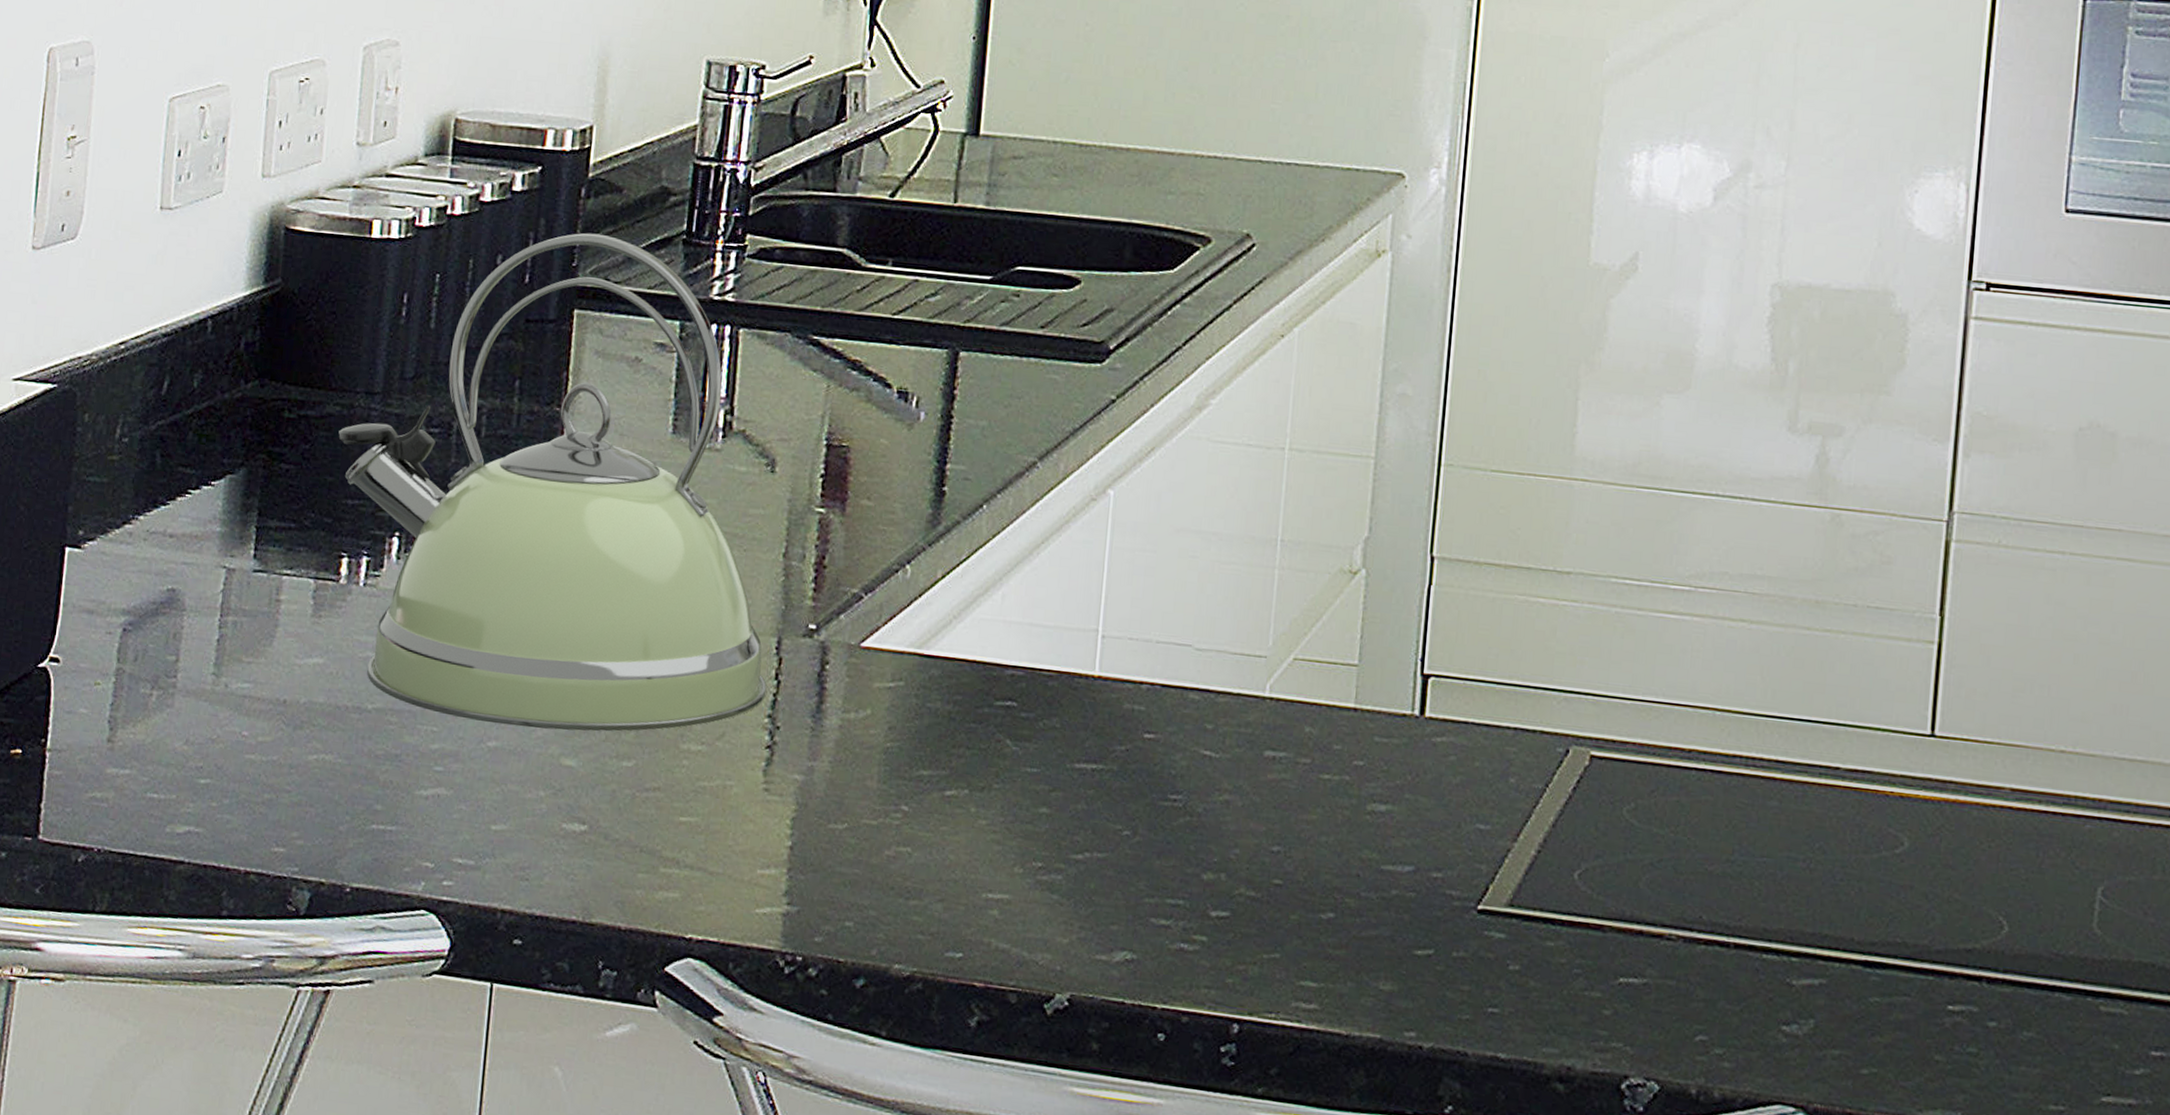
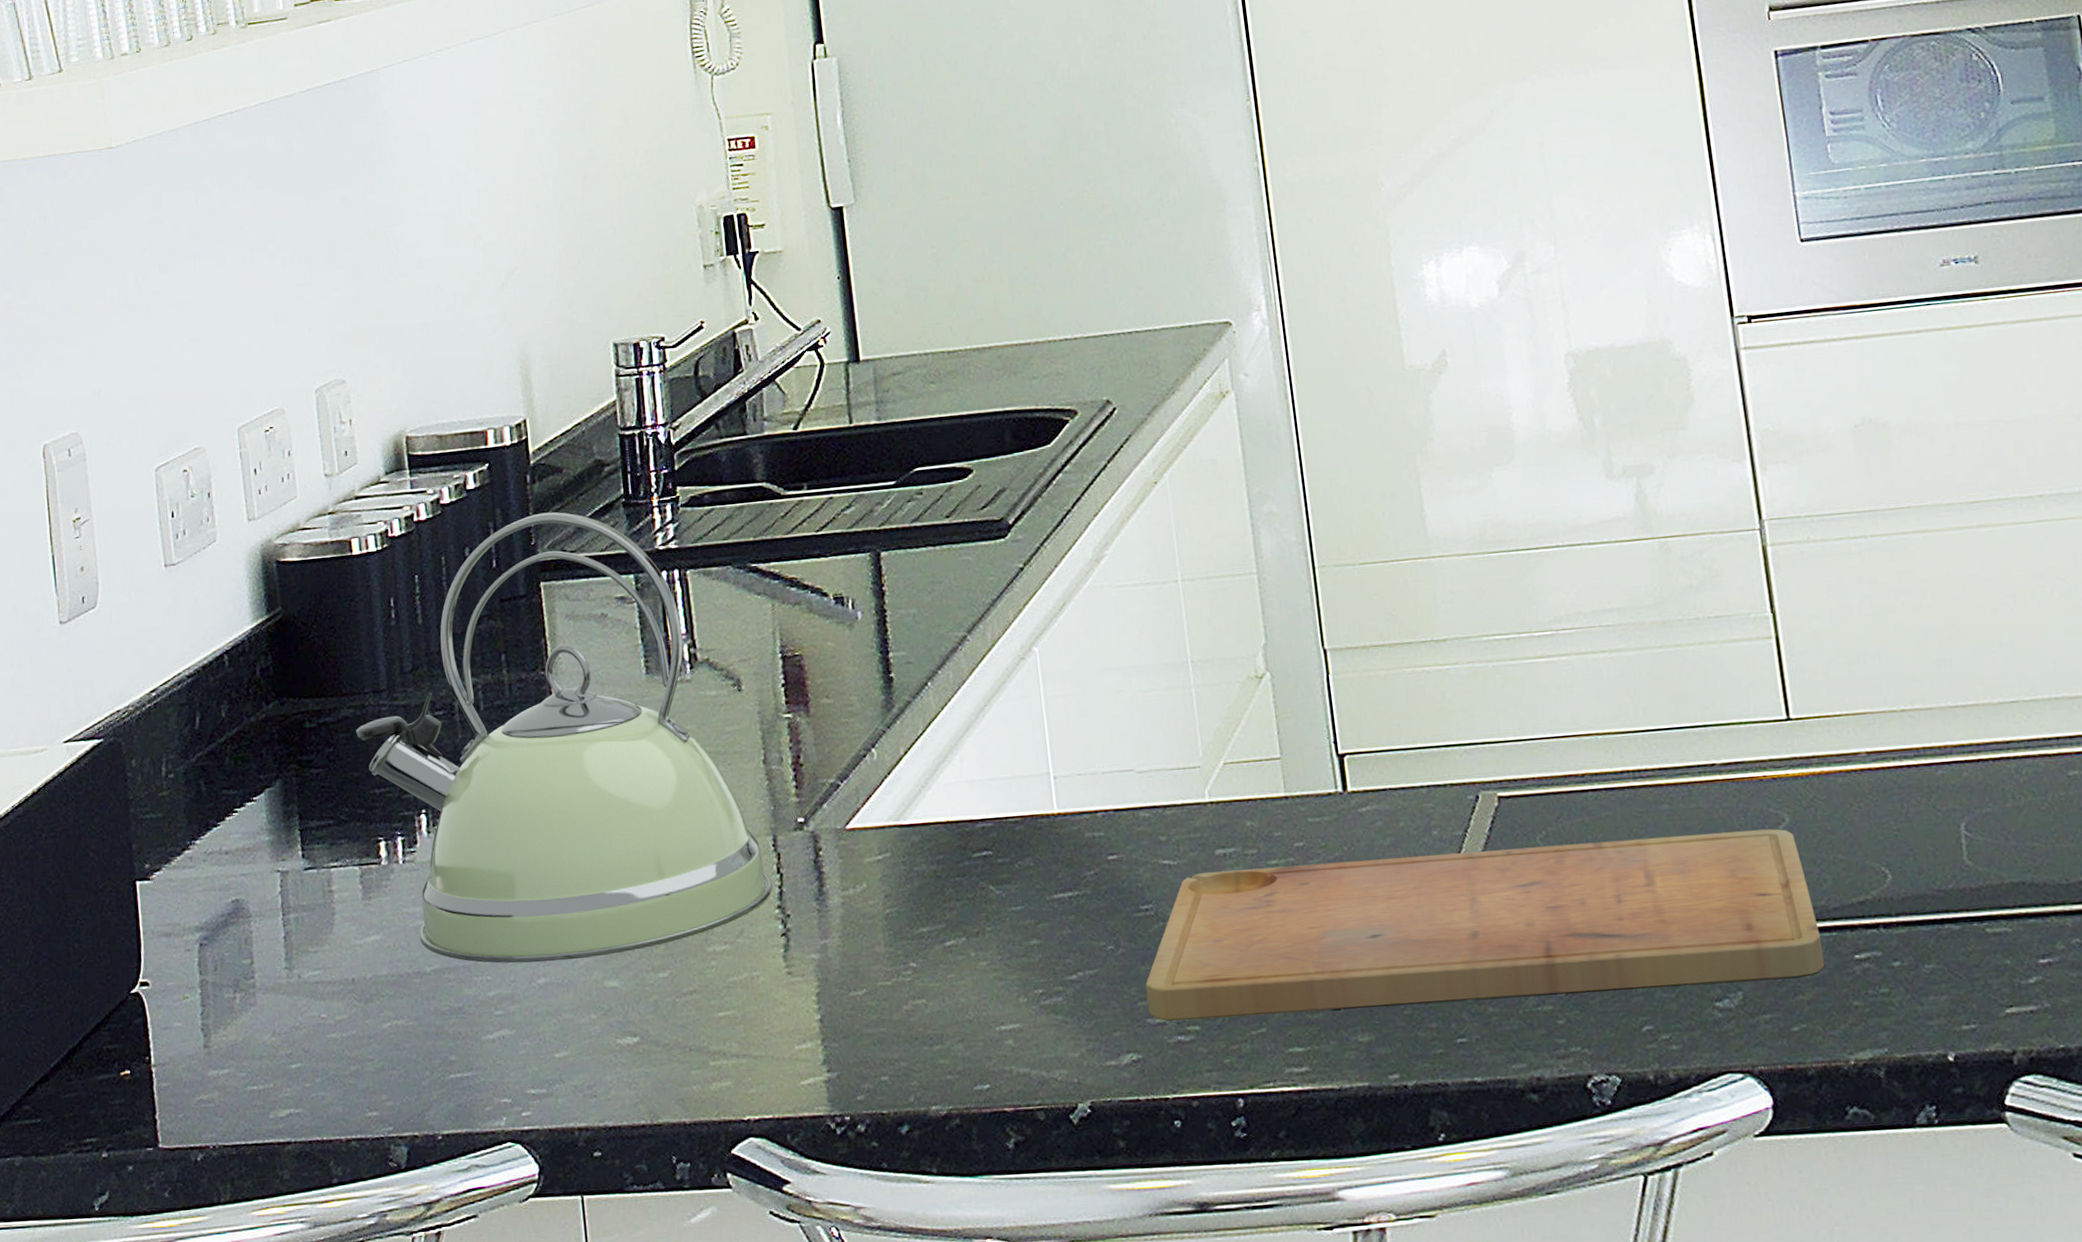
cutting board: none [1154,772,1915,1018] -> present [1145,829,1824,1021]

